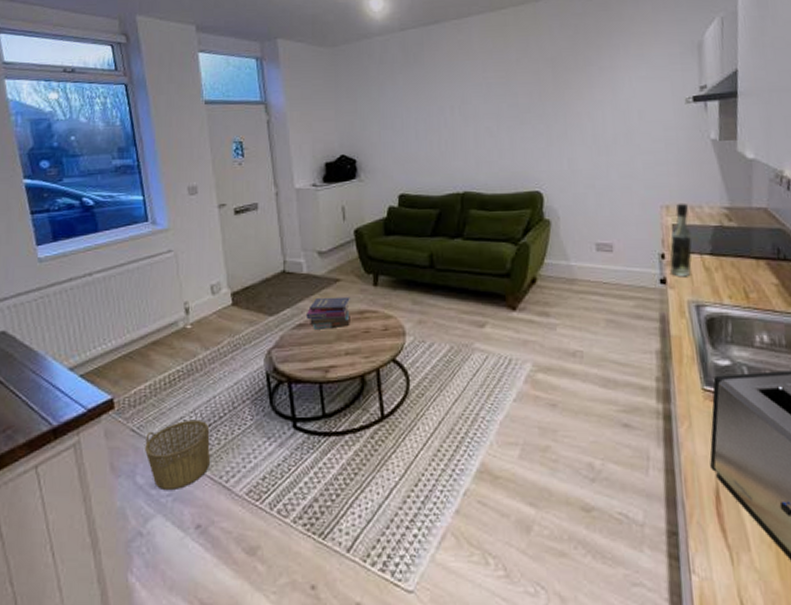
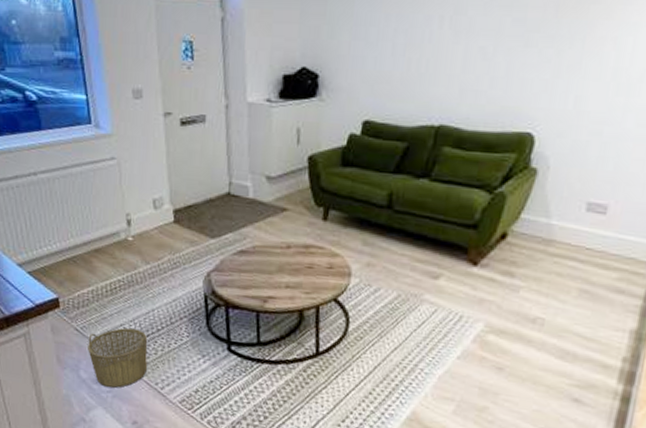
books: present [305,296,352,329] -> none [248,225,298,260]

